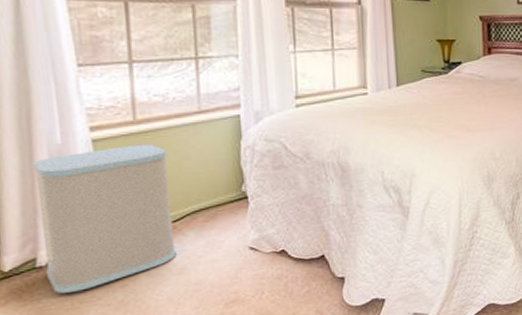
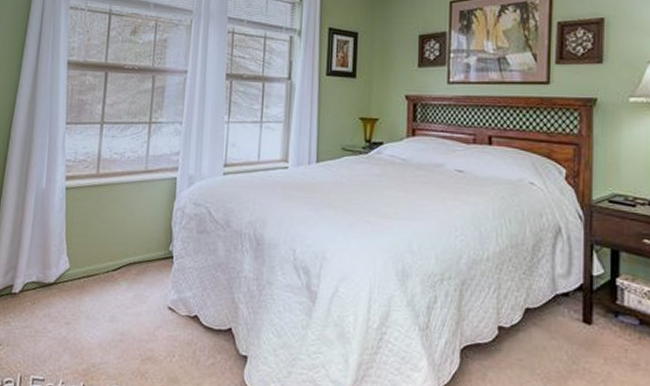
laundry basket: present [32,145,177,293] -> none [17,196,117,321]

